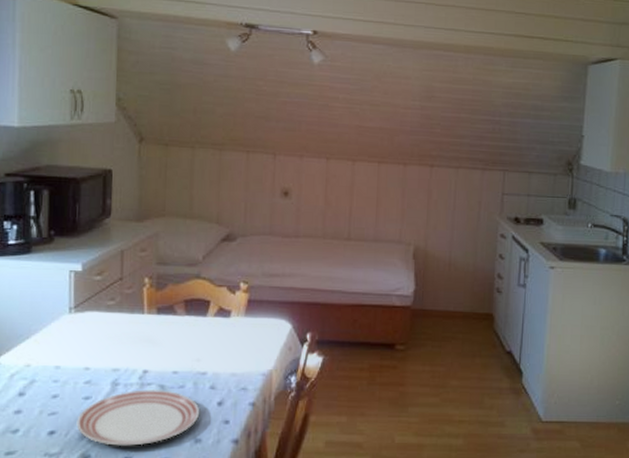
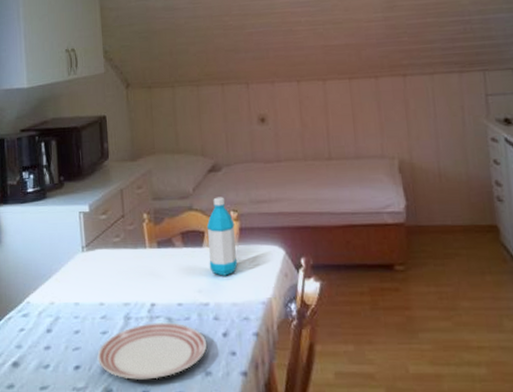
water bottle: none [211,267,244,346] -> present [206,197,238,276]

